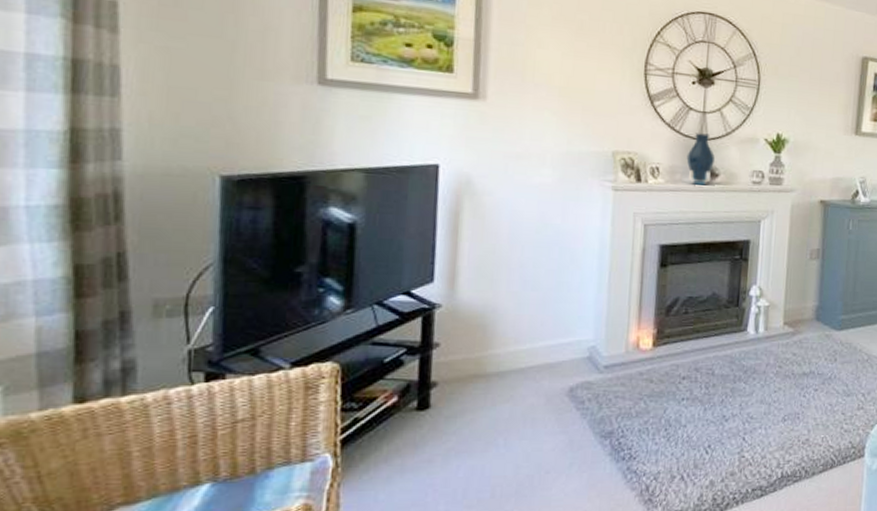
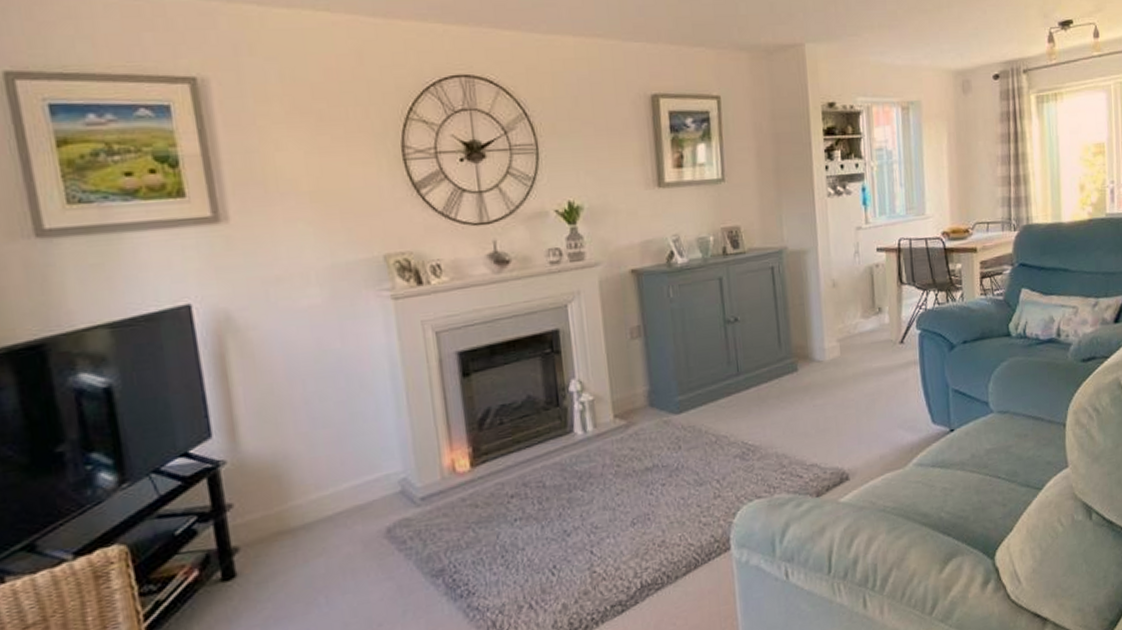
vase: present [686,133,716,185] -> none [469,216,503,277]

